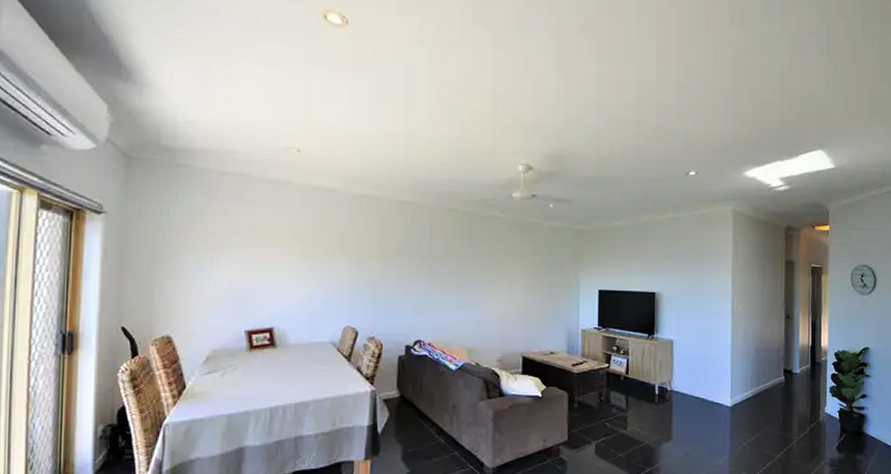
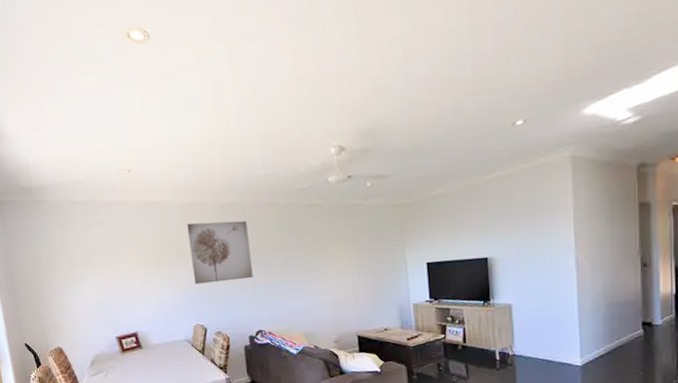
wall art: none [353,216,422,283] -> present [187,220,253,285]

